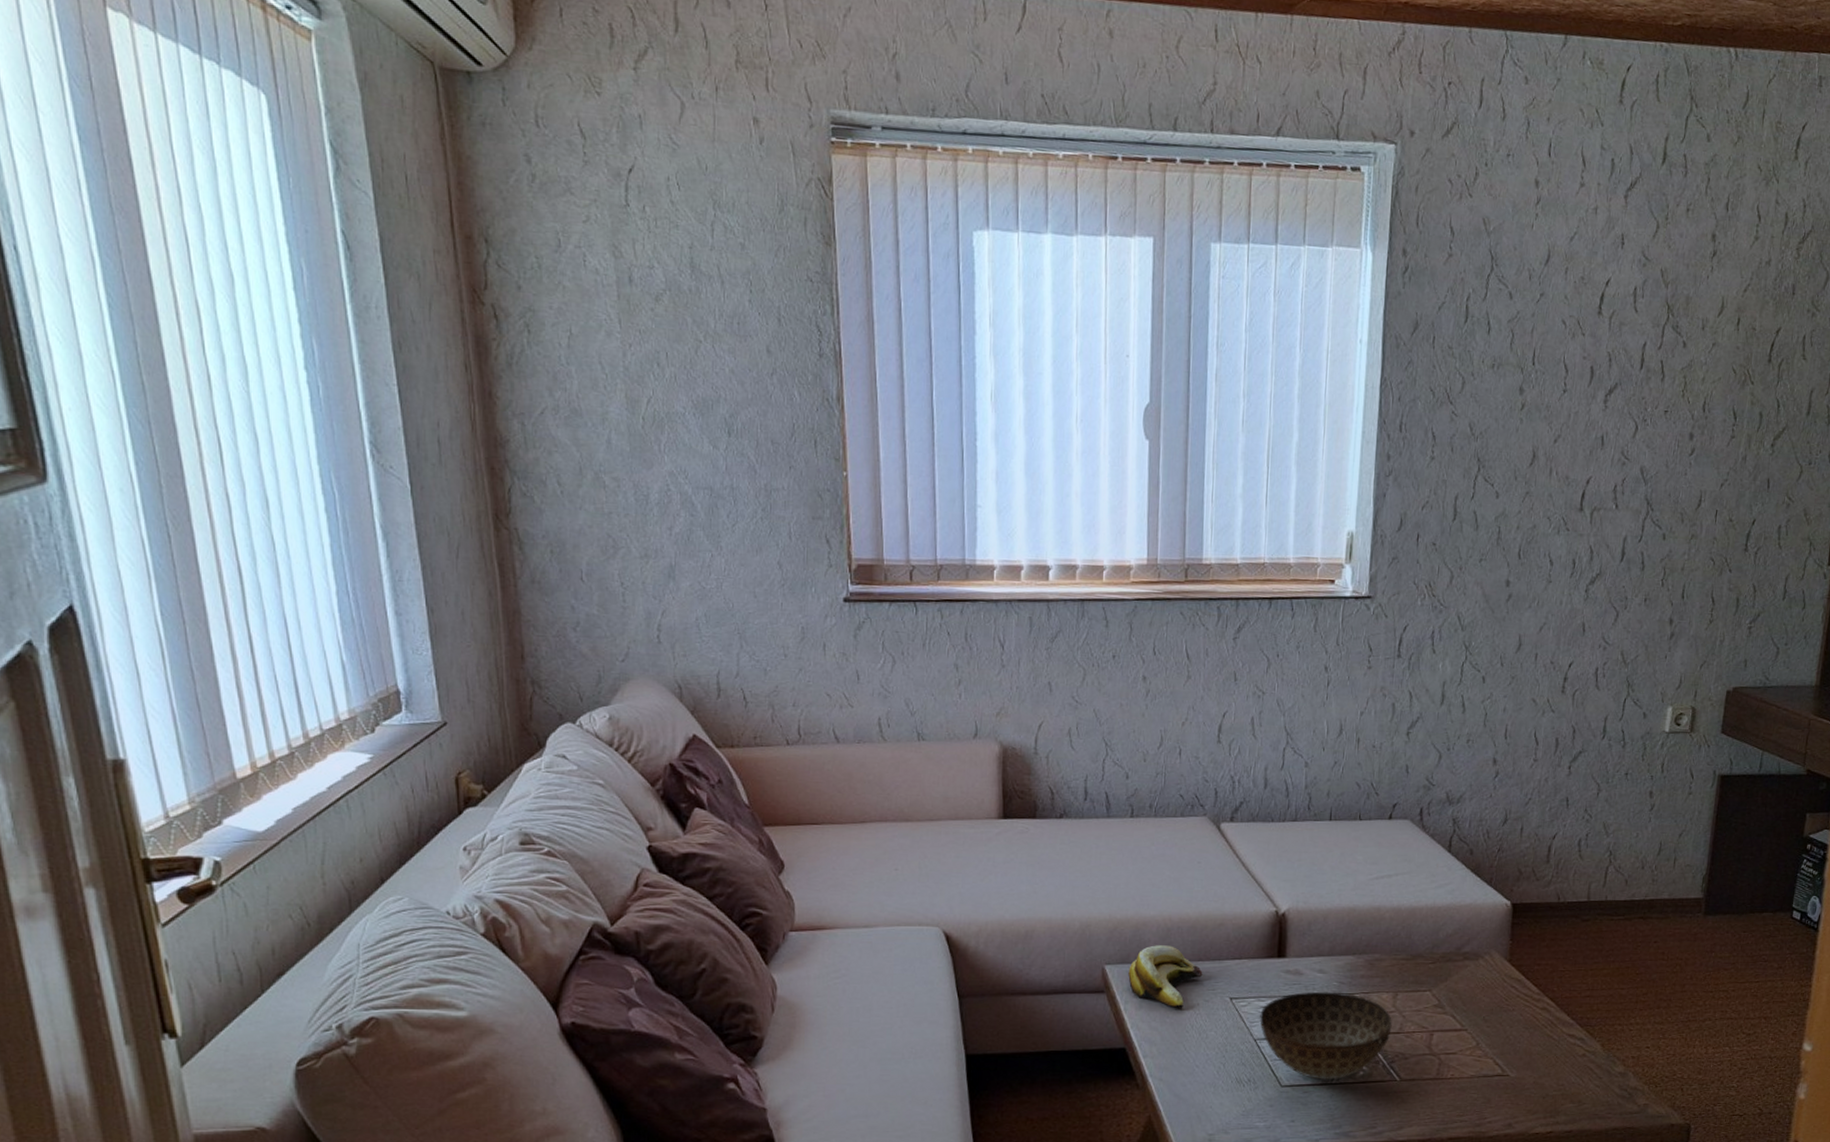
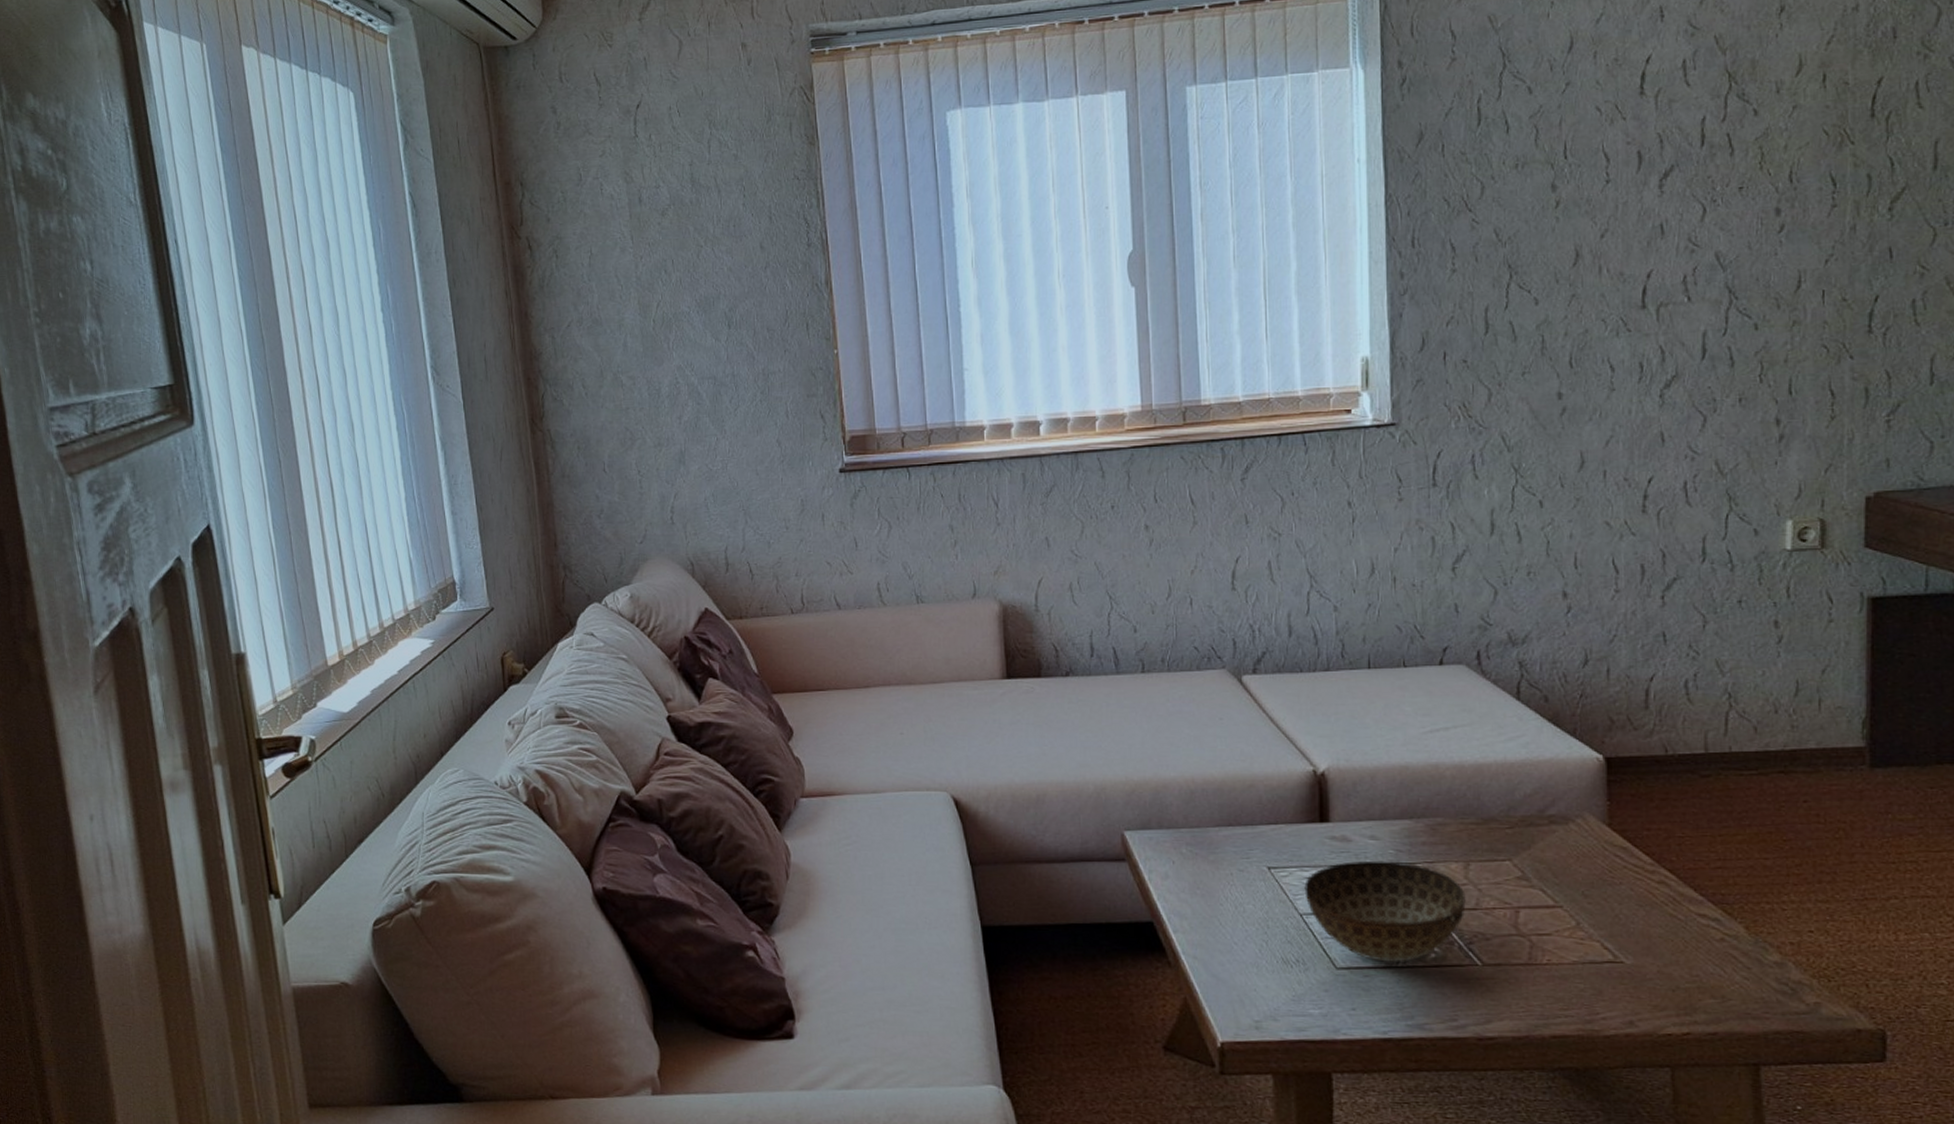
banana: present [1128,945,1203,1008] -> none [1150,809,1234,878]

